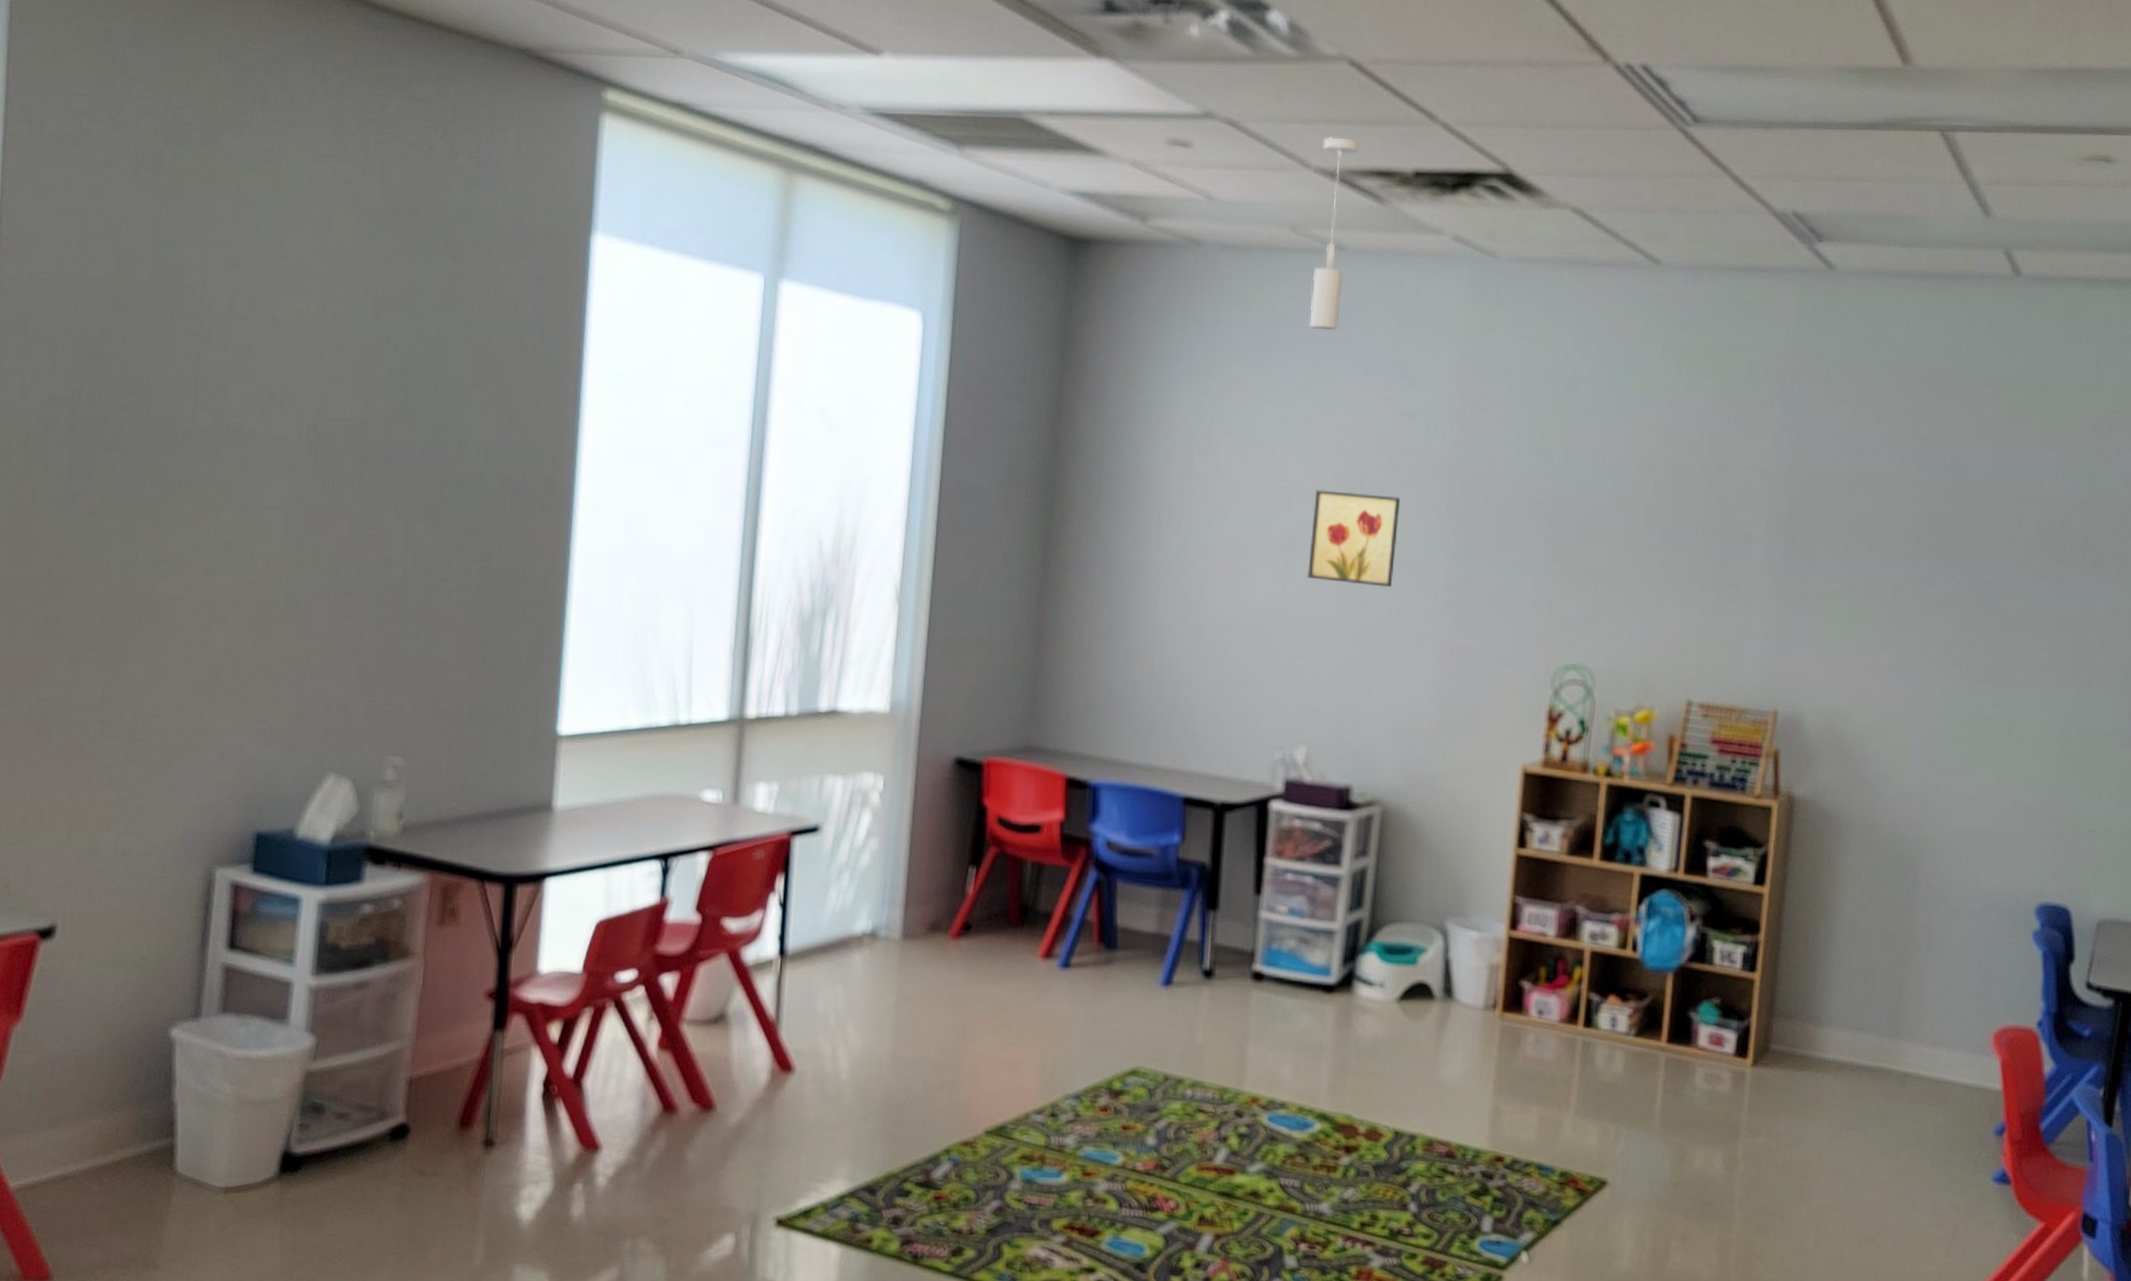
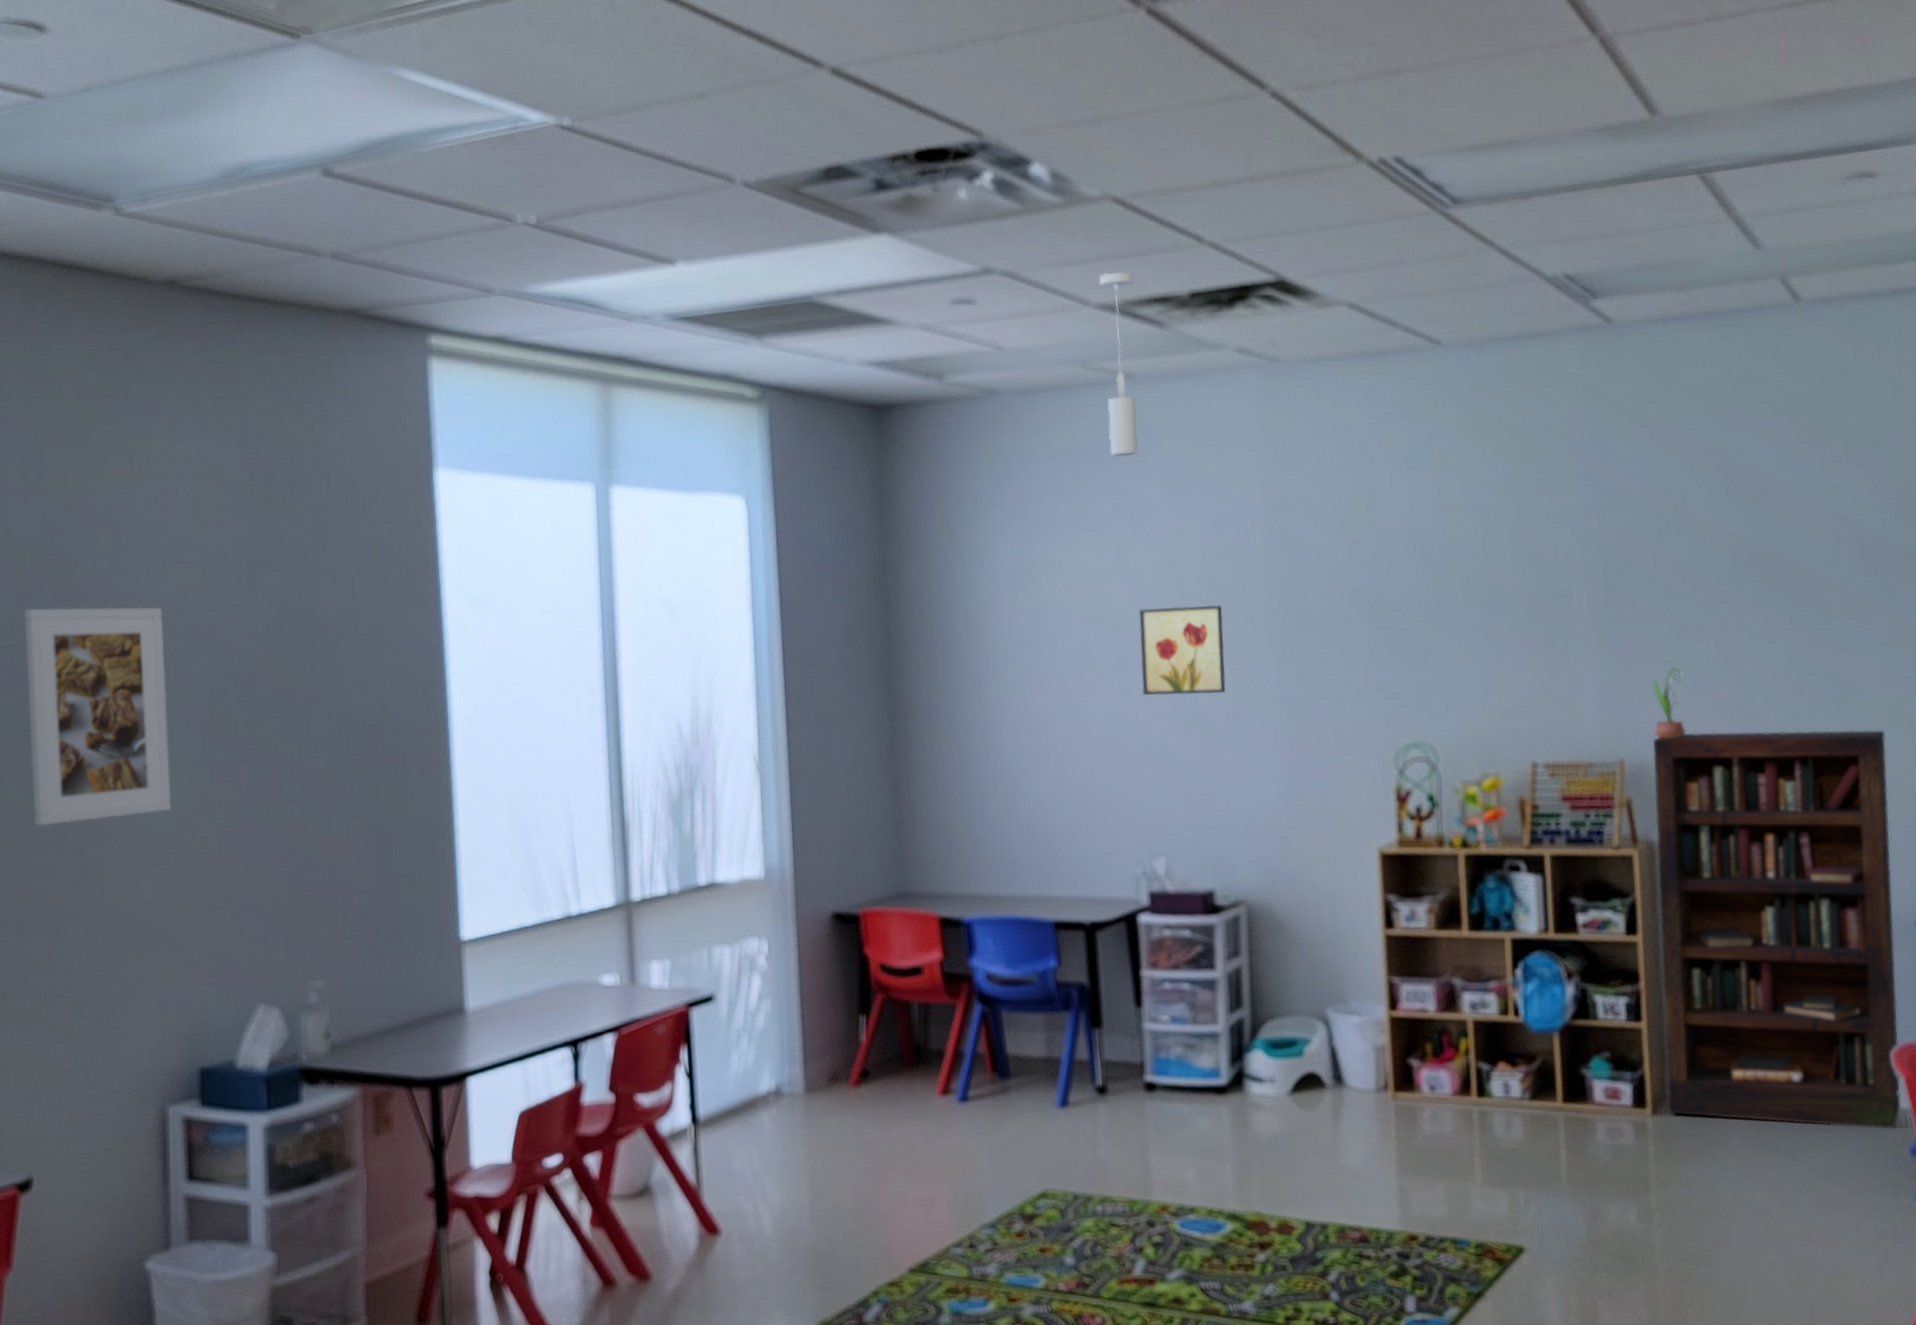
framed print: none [104,317,274,556] -> present [24,606,172,827]
bookcase: none [1769,692,2035,1109] -> present [1652,729,1902,1130]
potted flower: none [1811,624,1852,697] -> present [1652,666,1688,740]

